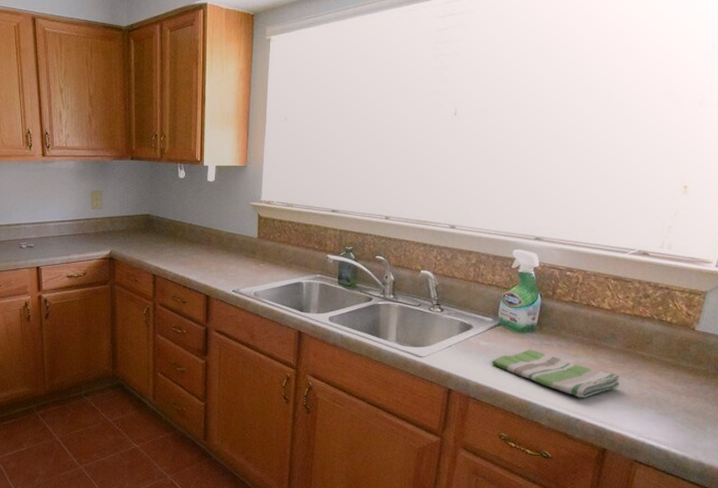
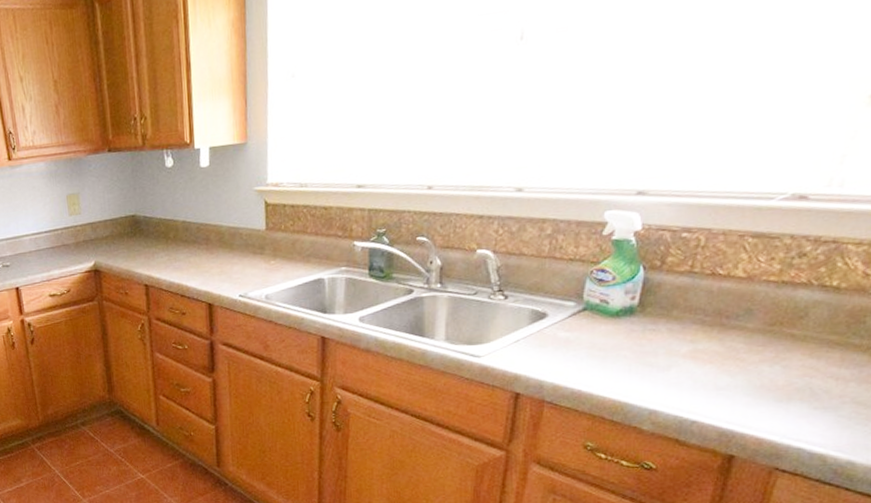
dish towel: present [492,349,620,398] -> none [574,337,758,394]

